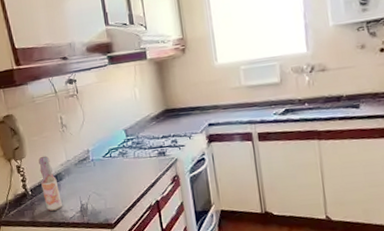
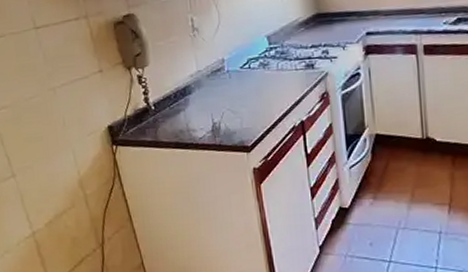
bottle: present [38,156,62,211] -> none [164,64,191,130]

